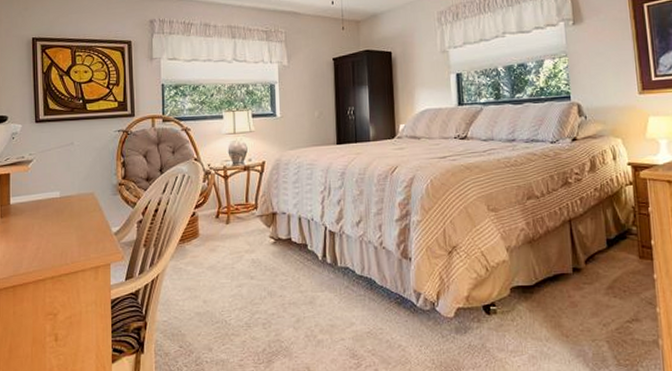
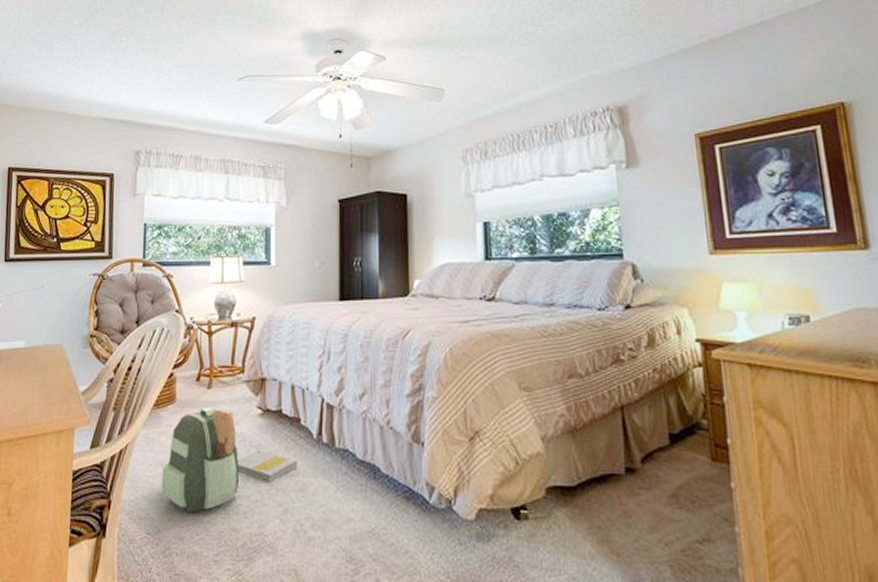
backpack: none [189,240,258,327] -> present [161,408,240,512]
book: none [255,272,306,298] -> present [237,450,297,482]

